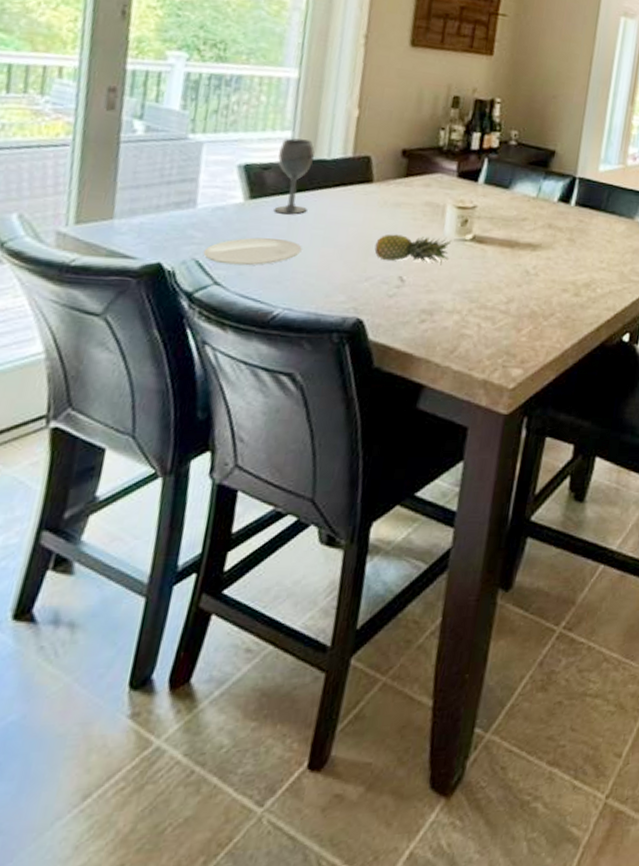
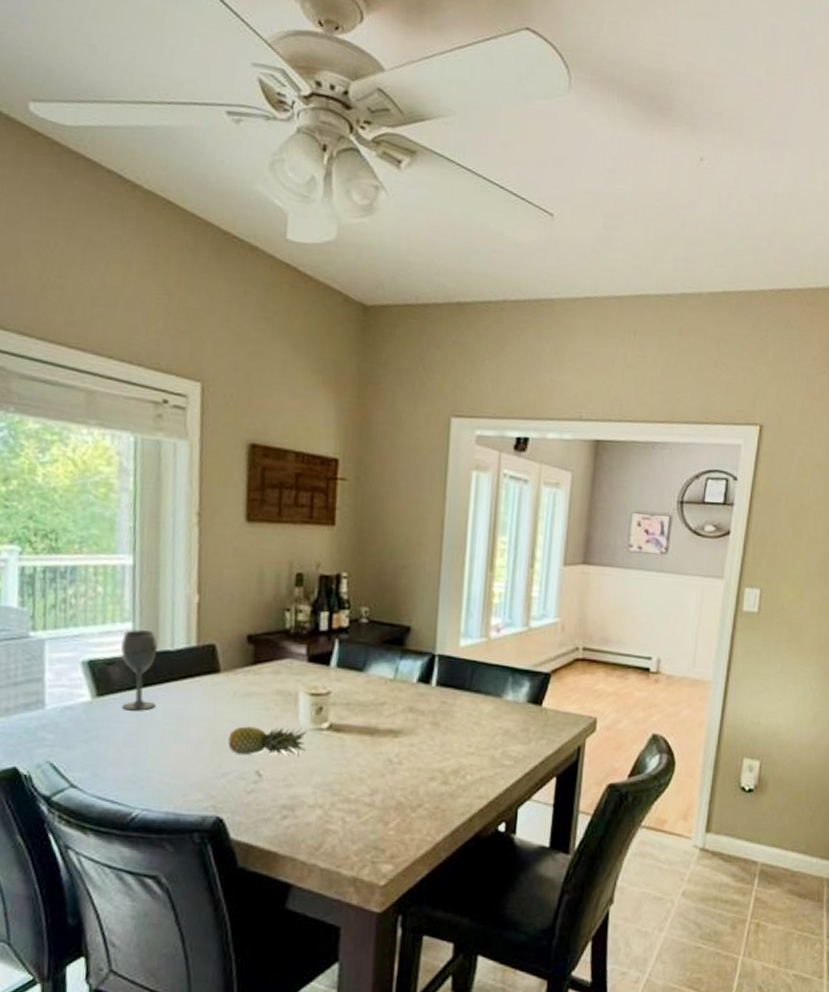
plate: present [203,237,302,266] -> none [56,737,154,767]

